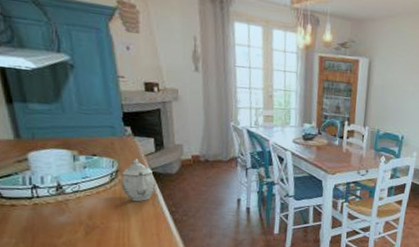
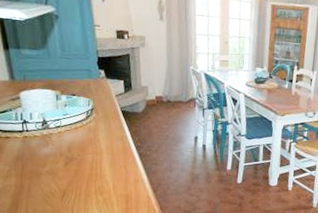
teapot: present [121,159,156,202] -> none [95,98,125,137]

